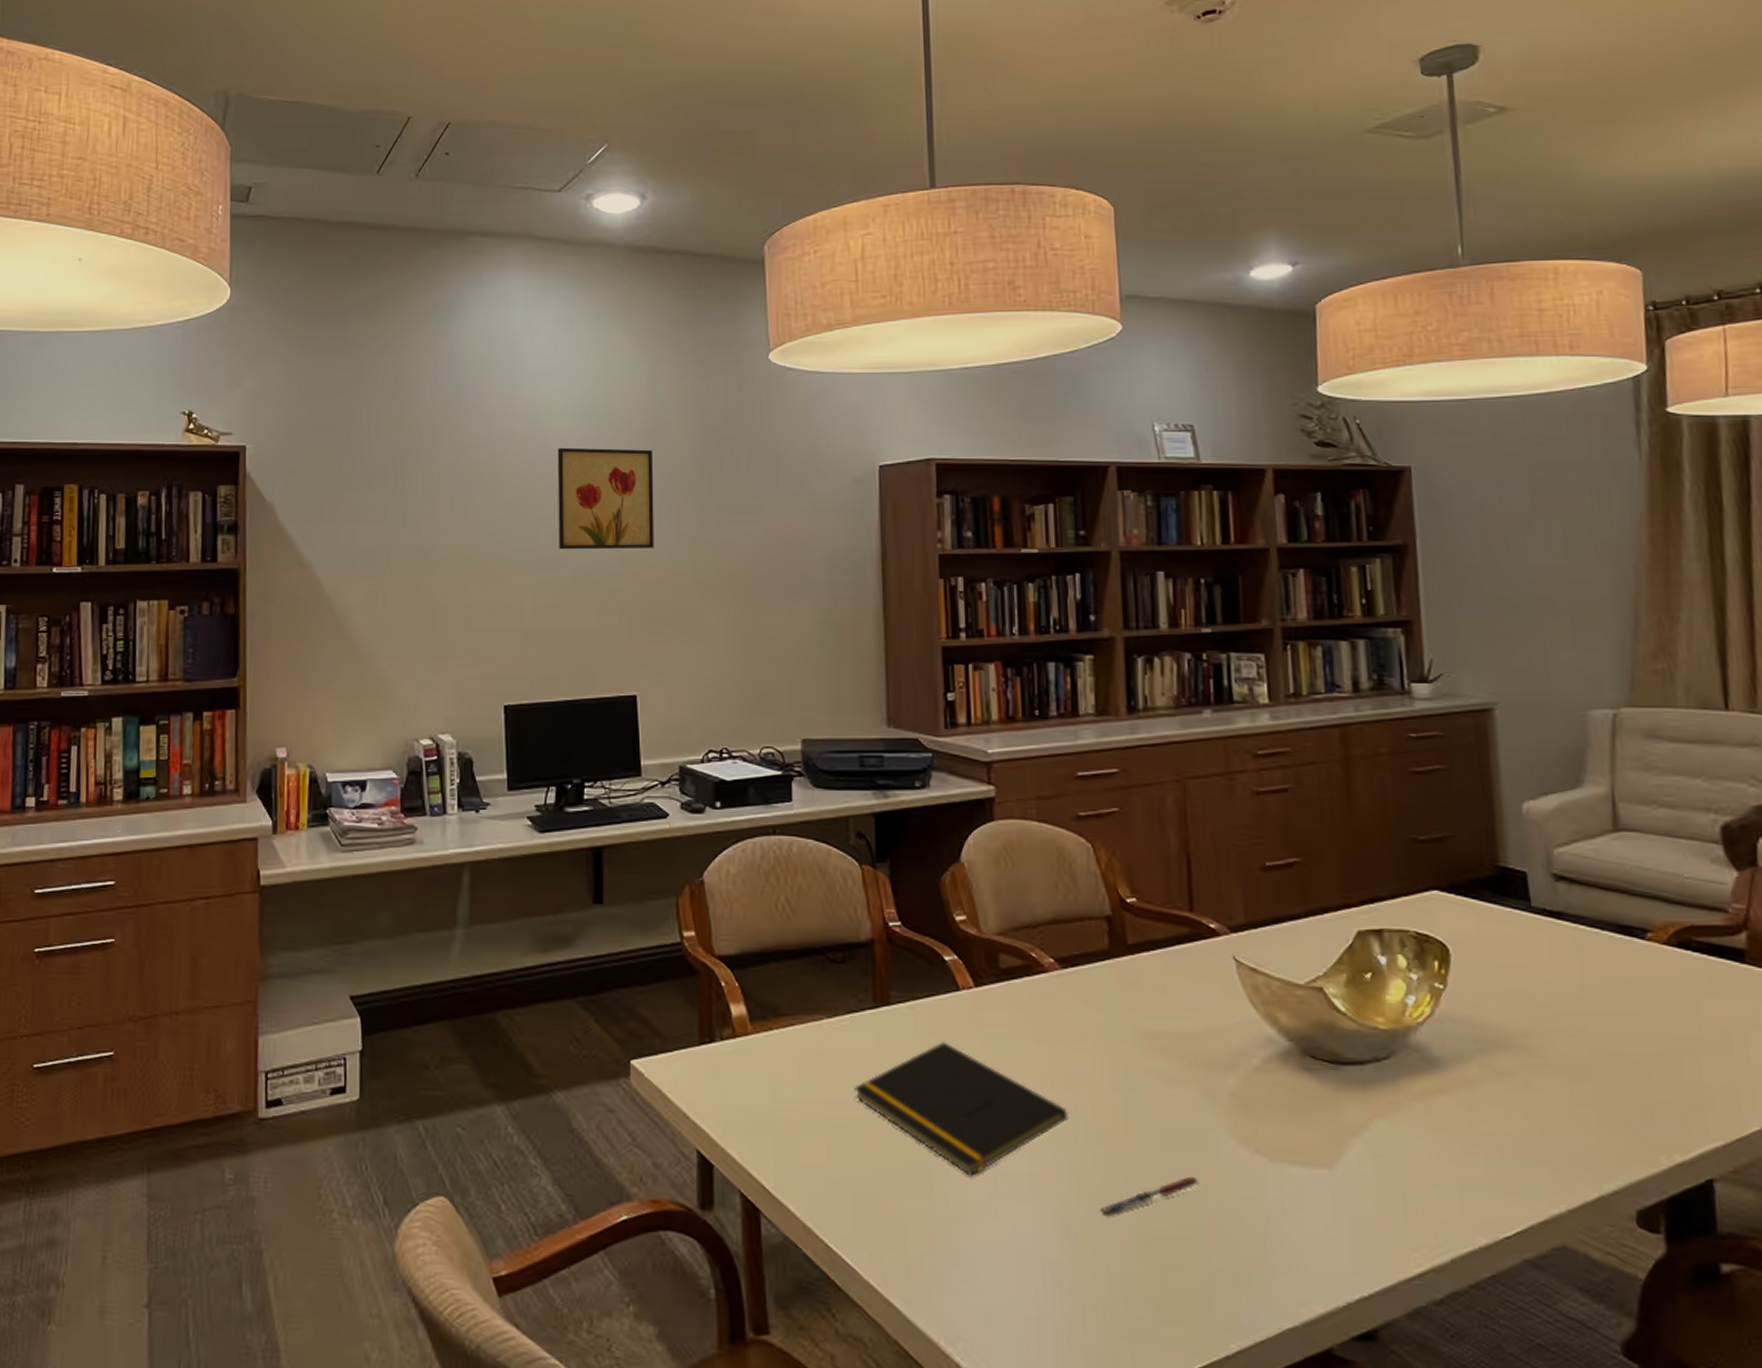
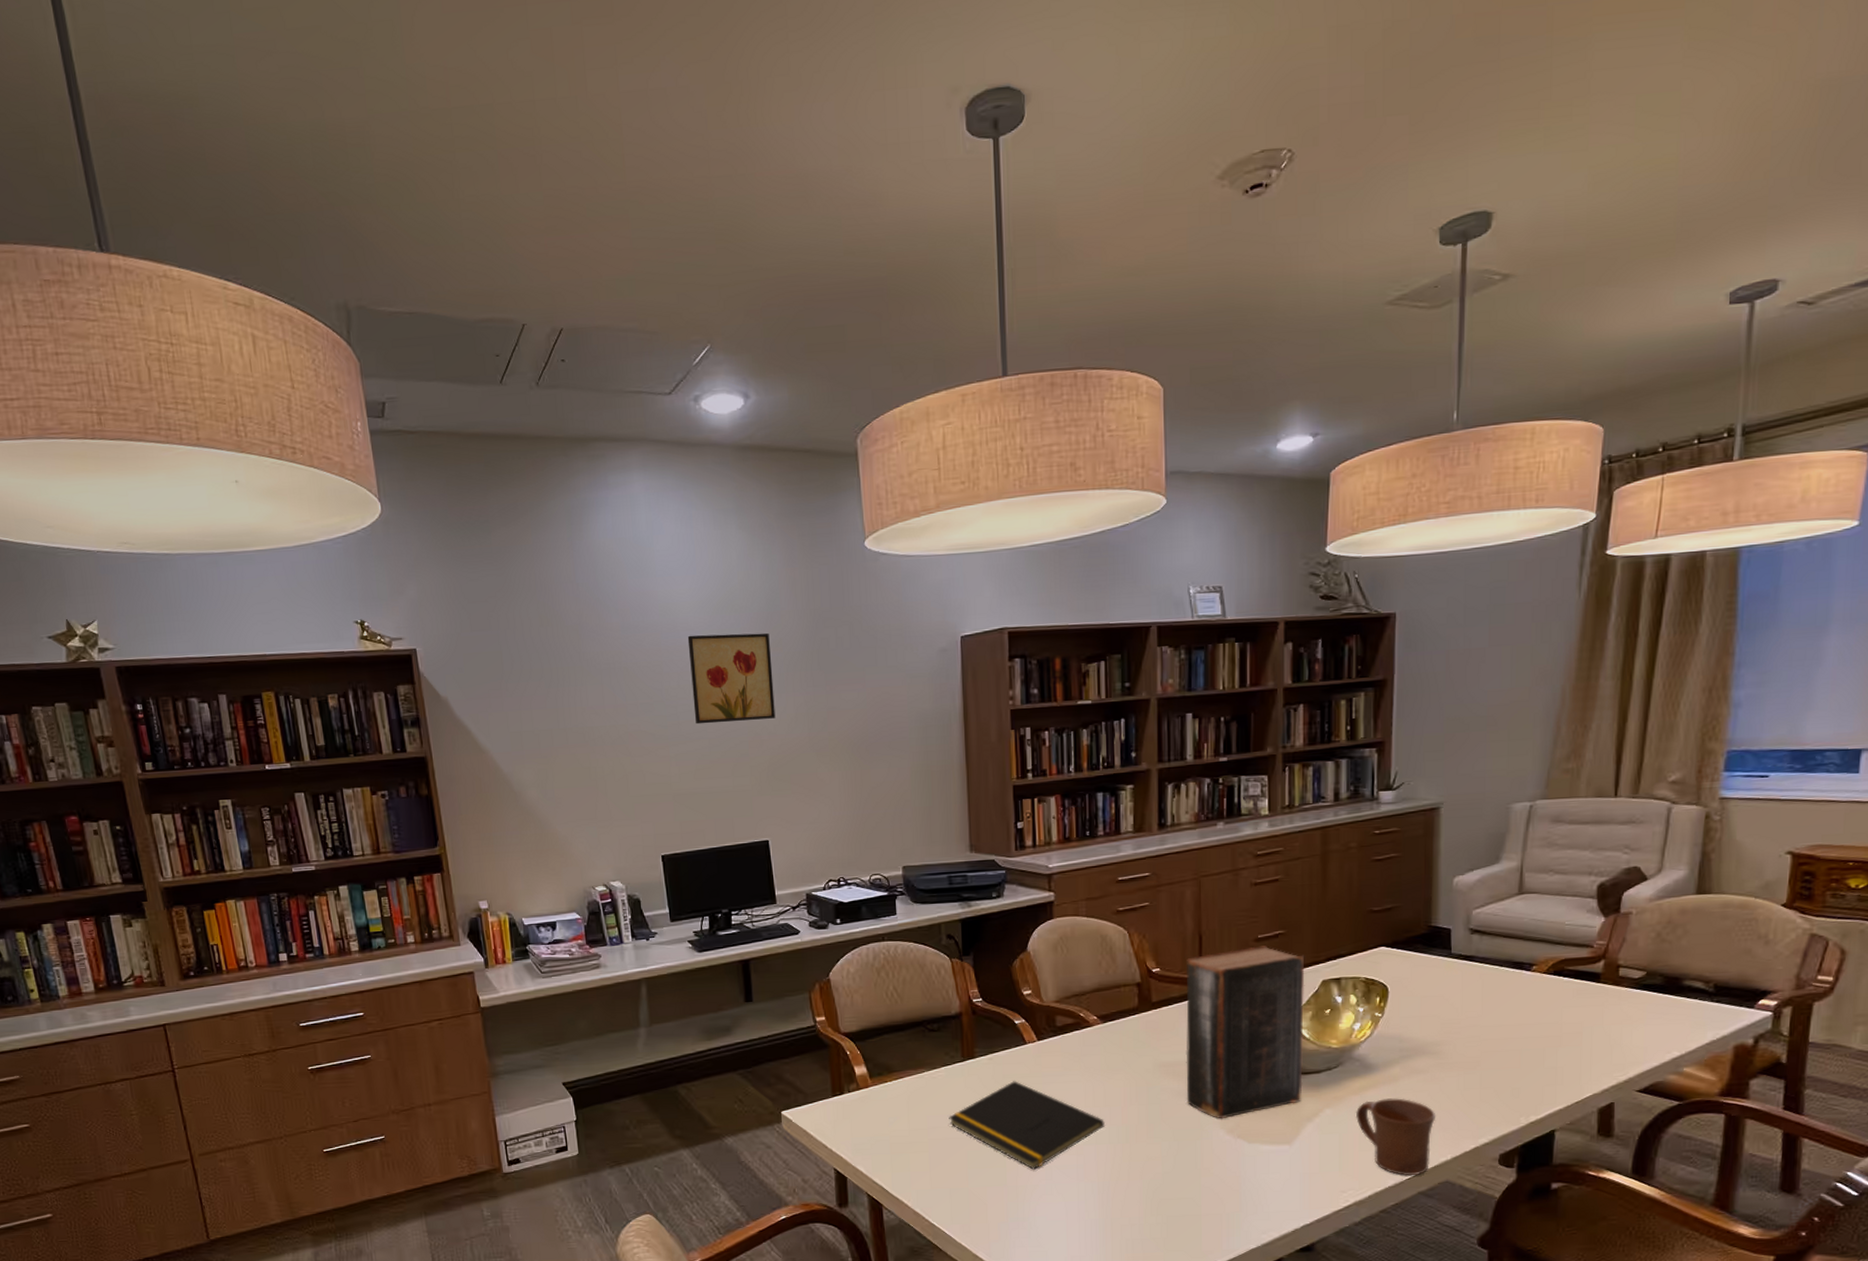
pen: present [1100,1176,1200,1215] -> none [1126,1157,1197,1187]
book: none [1171,877,1342,1121] -> present [1186,945,1305,1118]
mug: none [1420,1110,1537,1234] -> present [1355,1098,1436,1176]

